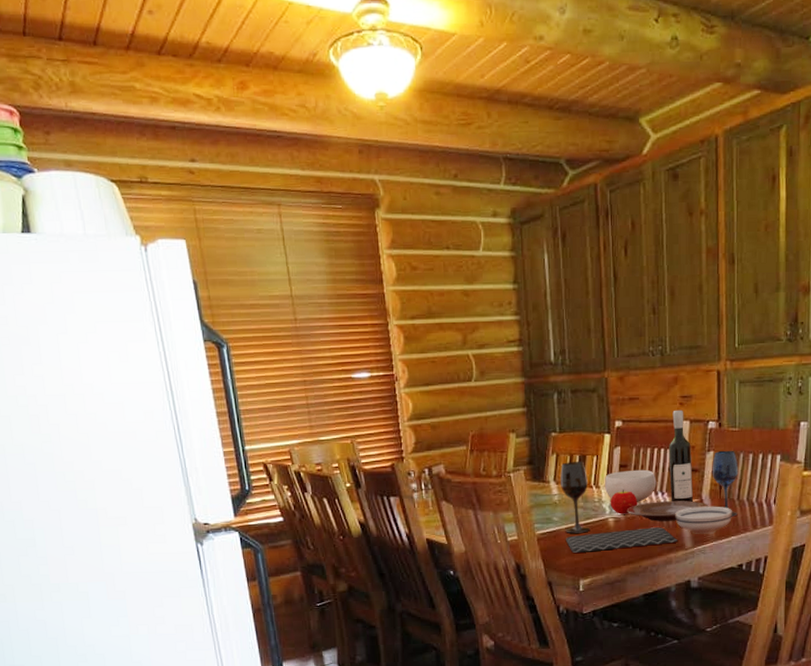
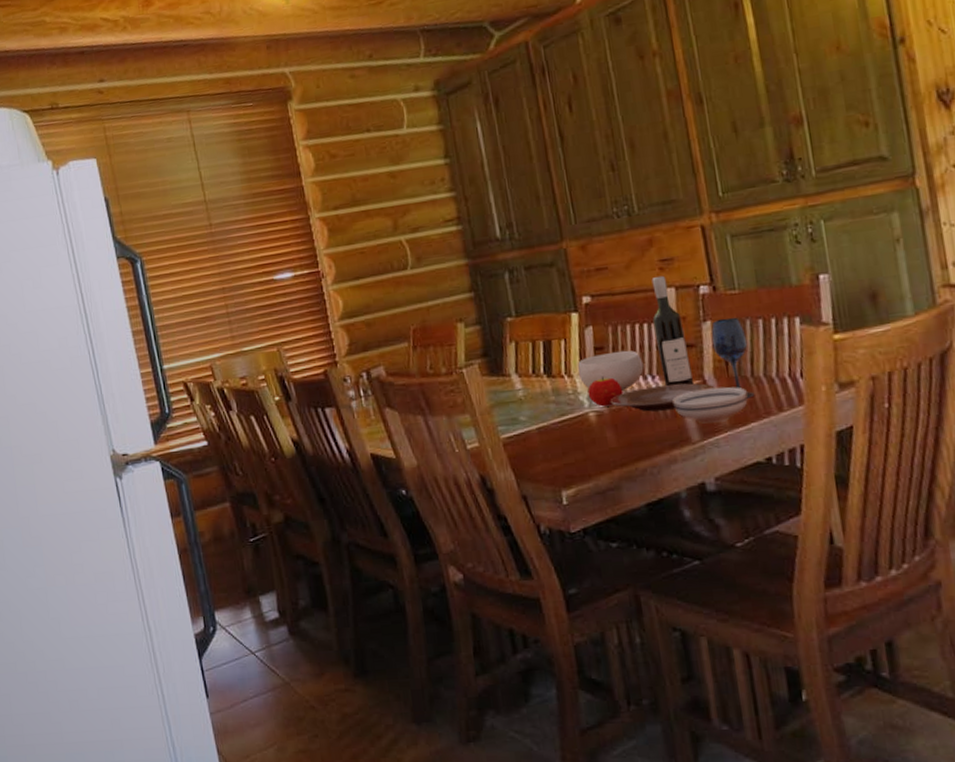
wine glass: present [560,462,590,533] -> none [522,348,568,435]
placemat: present [565,527,678,553] -> none [537,418,682,458]

